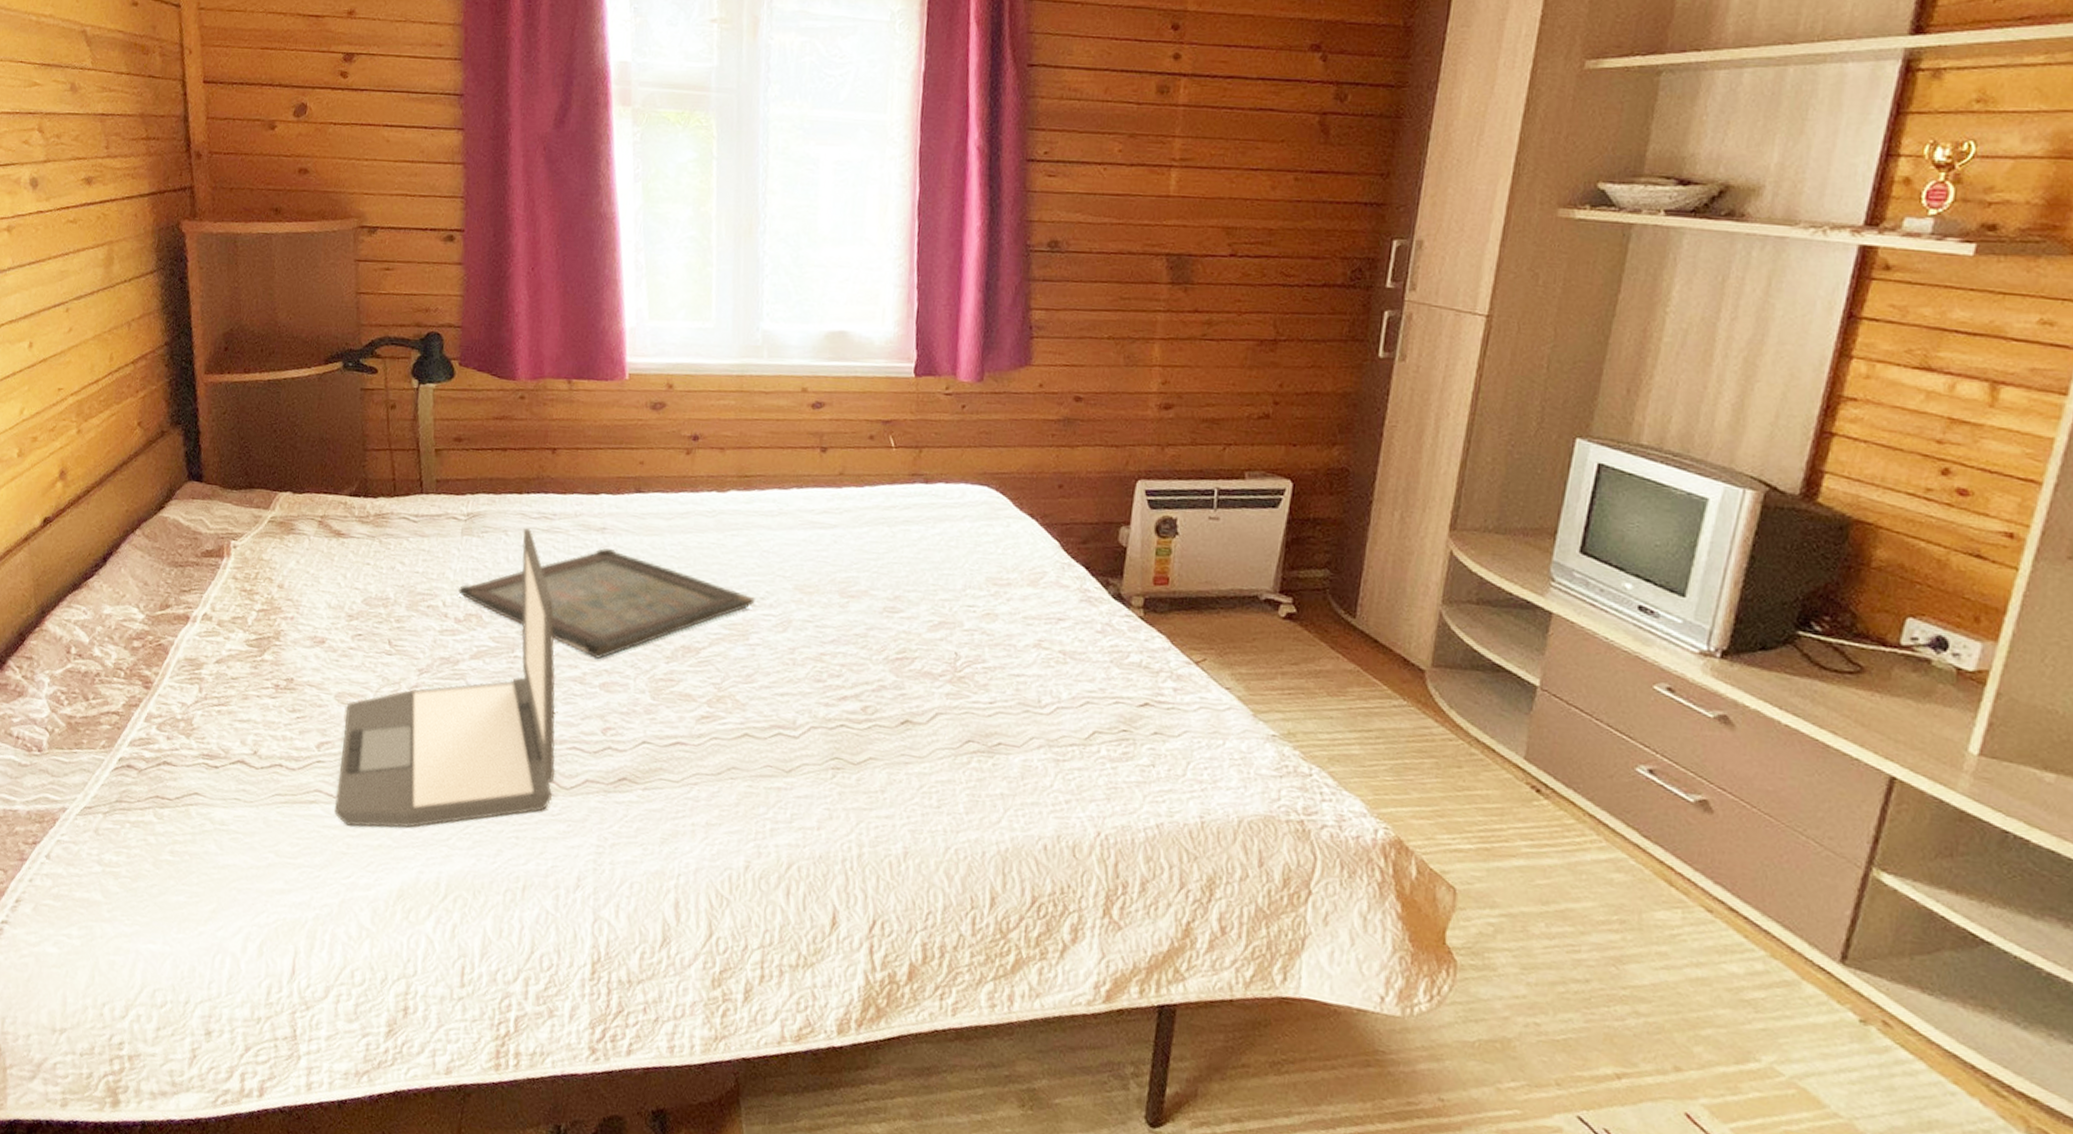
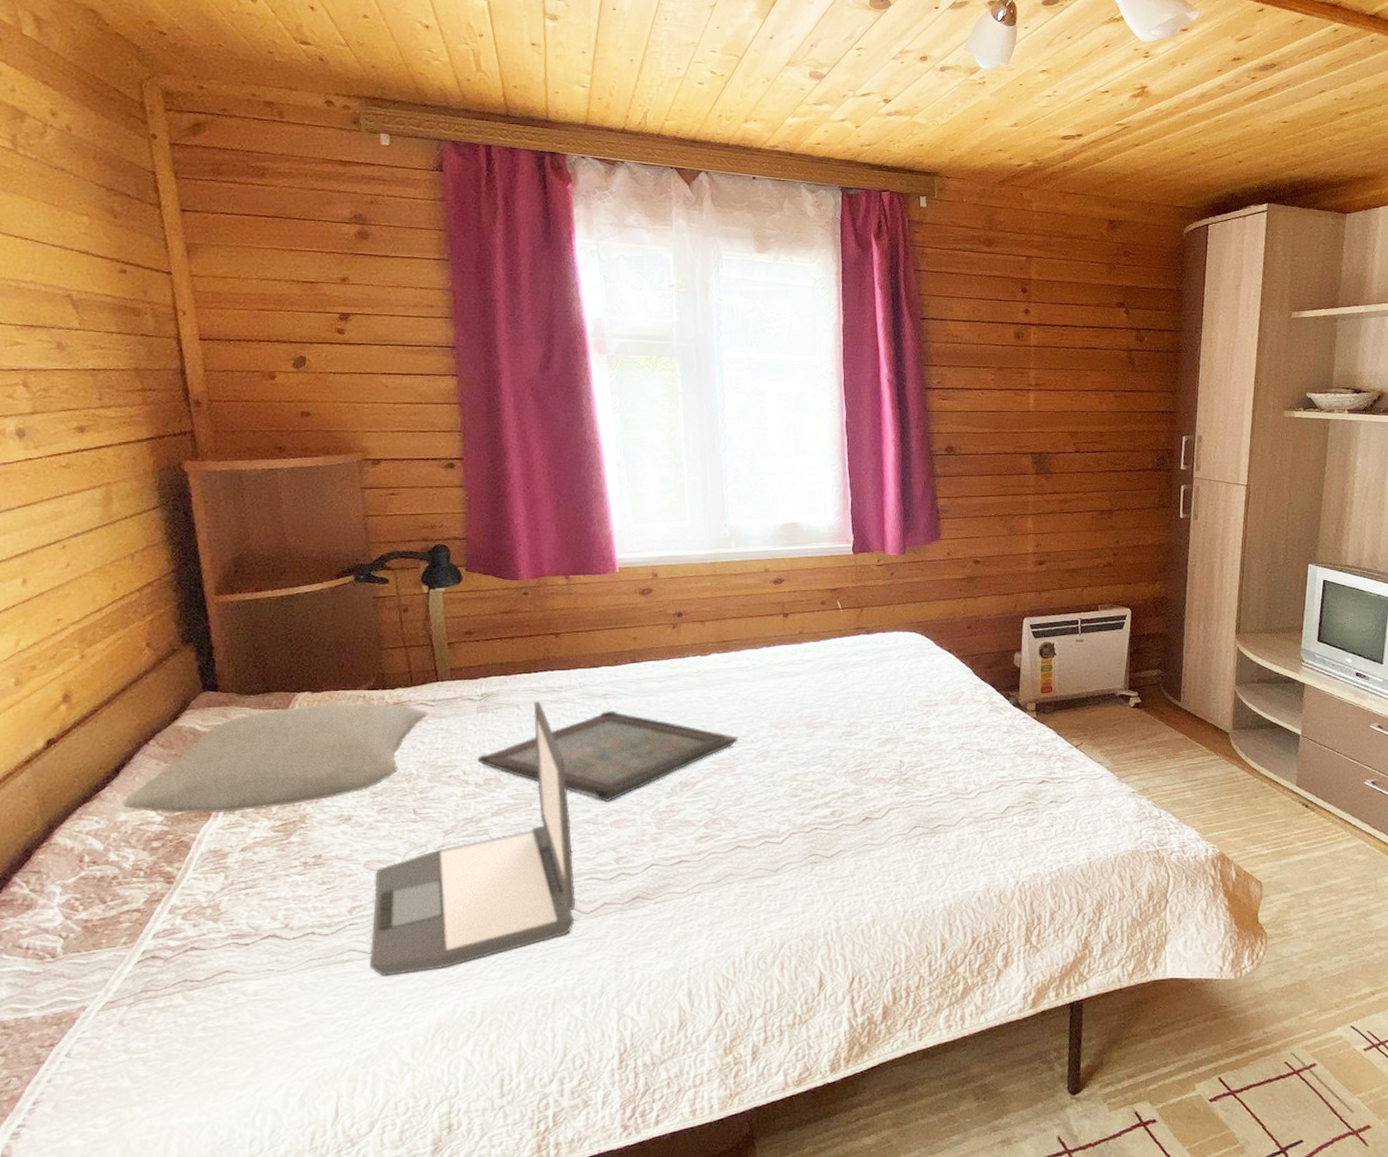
pillow: none [109,507,410,619] -> present [123,703,428,814]

